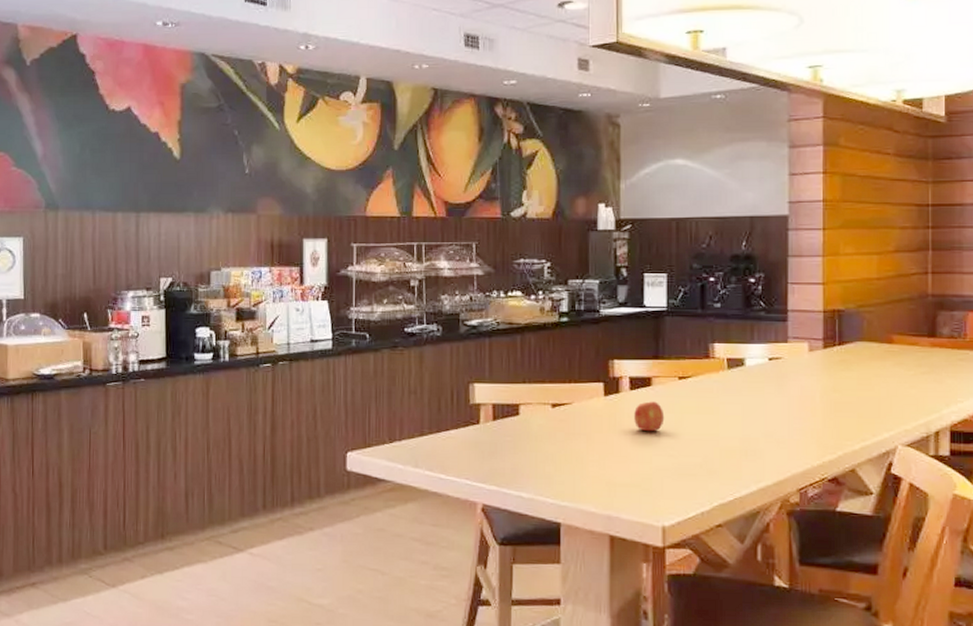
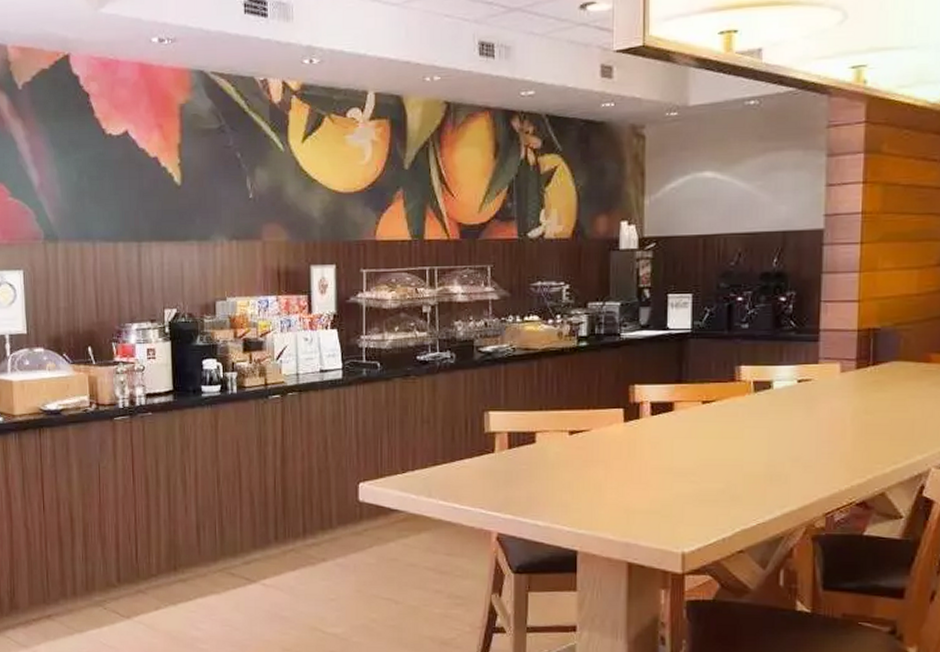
fruit: present [634,401,665,432] -> none [655,427,687,458]

